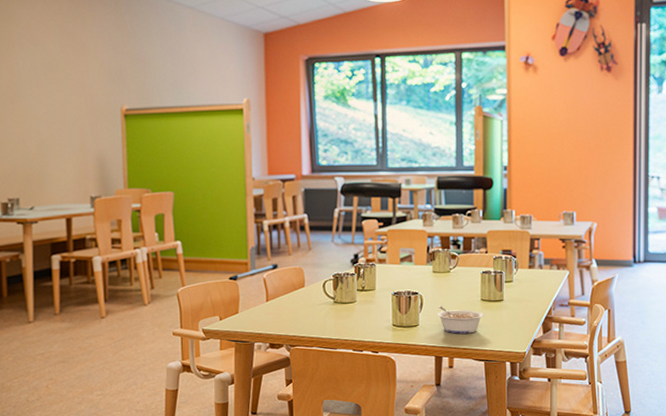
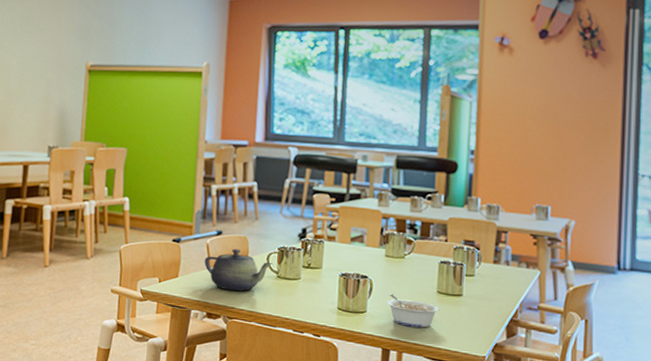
teapot: none [263,280,329,321] -> present [204,248,273,292]

